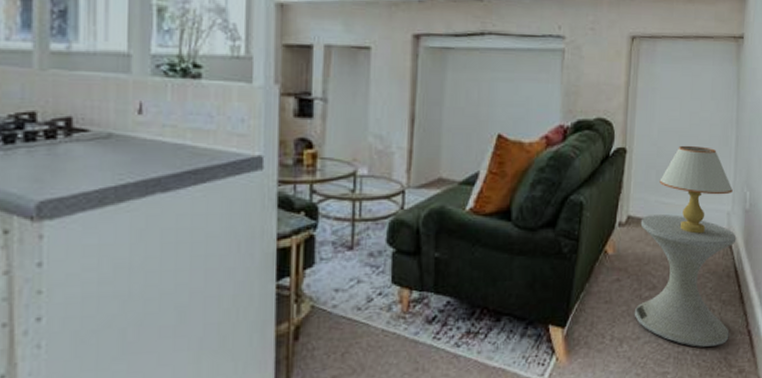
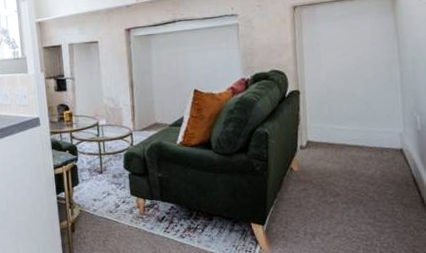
side table: present [634,215,736,347] -> none [319,138,415,241]
table lamp: present [659,145,733,234] -> none [332,83,403,152]

